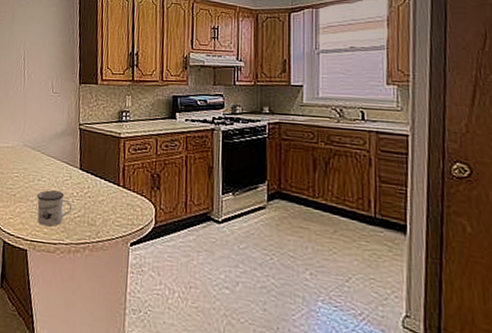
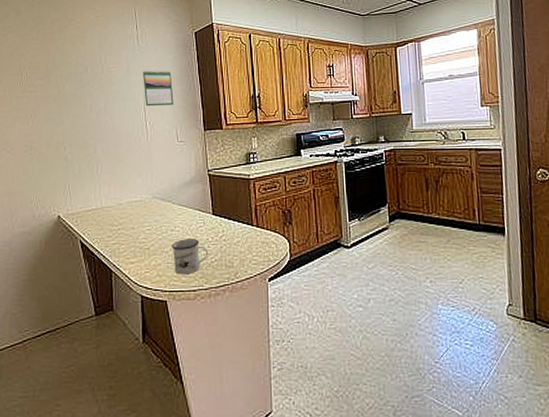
calendar: none [25,20,53,57] -> present [142,70,174,107]

